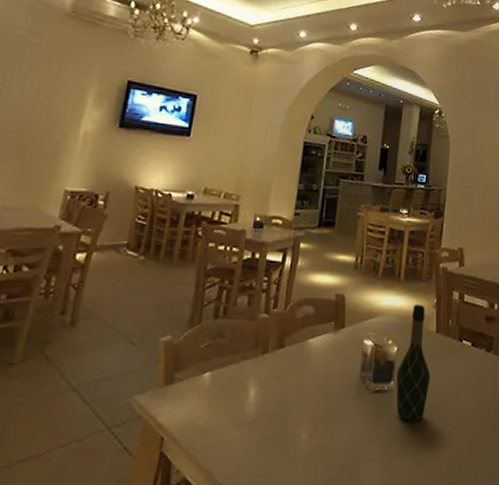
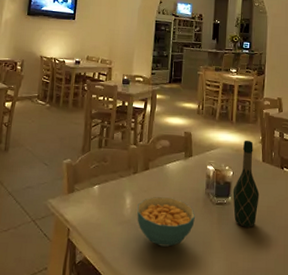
cereal bowl: none [263,385,345,455] -> present [137,197,195,247]

